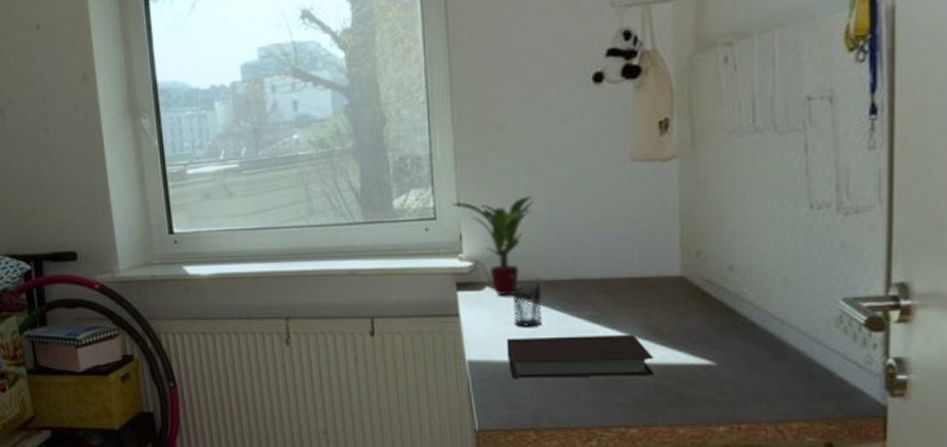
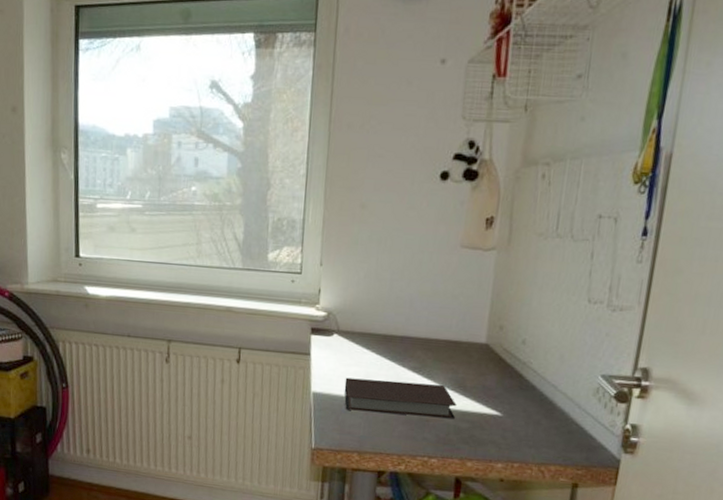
potted plant: present [451,196,533,295] -> none [315,262,381,343]
pencil holder: present [511,274,543,327] -> none [353,326,379,371]

